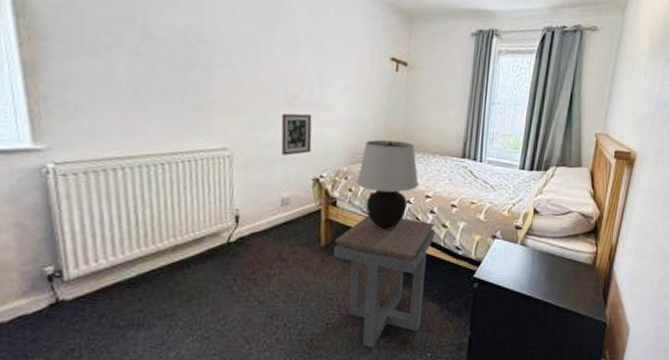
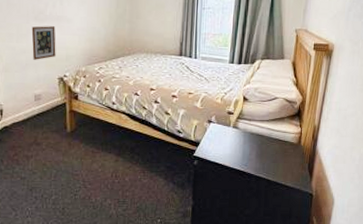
side table: present [334,215,436,348] -> none [78,106,160,215]
table lamp: present [356,139,419,230] -> none [93,43,144,118]

